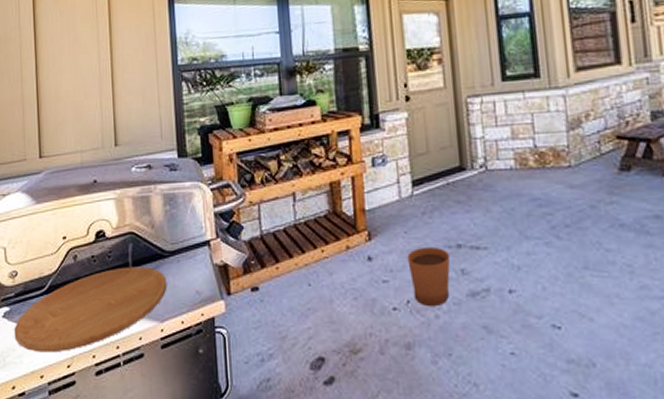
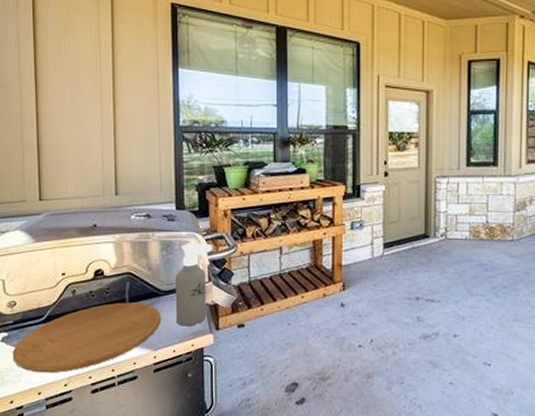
spray bottle: none [180,194,220,292] -> present [175,243,213,326]
planter: present [407,246,451,306] -> none [374,297,410,345]

